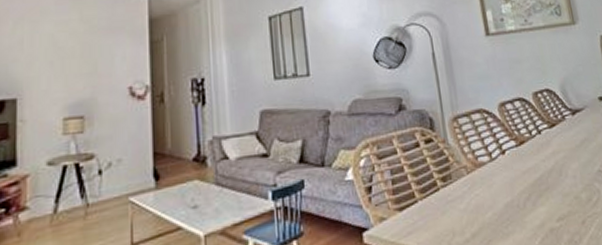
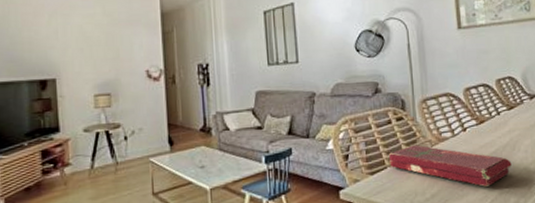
book: none [419,172,561,222] -> present [389,145,512,187]

